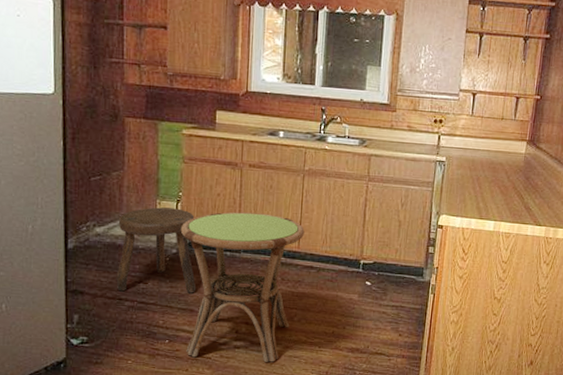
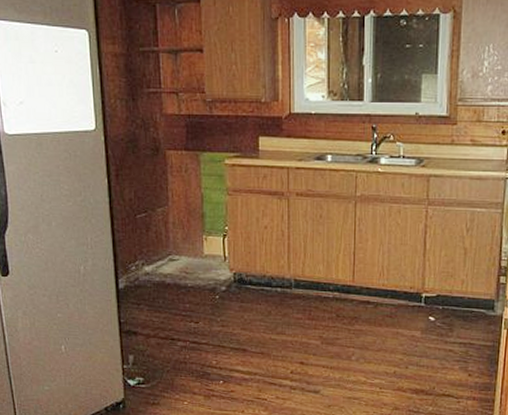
stool: present [116,207,197,293] -> none [166,243,248,332]
side table: present [180,212,305,362] -> none [228,245,359,404]

